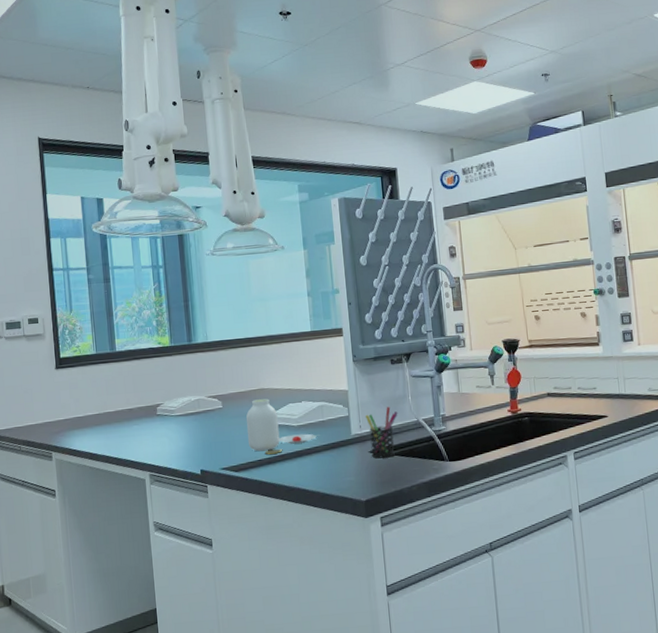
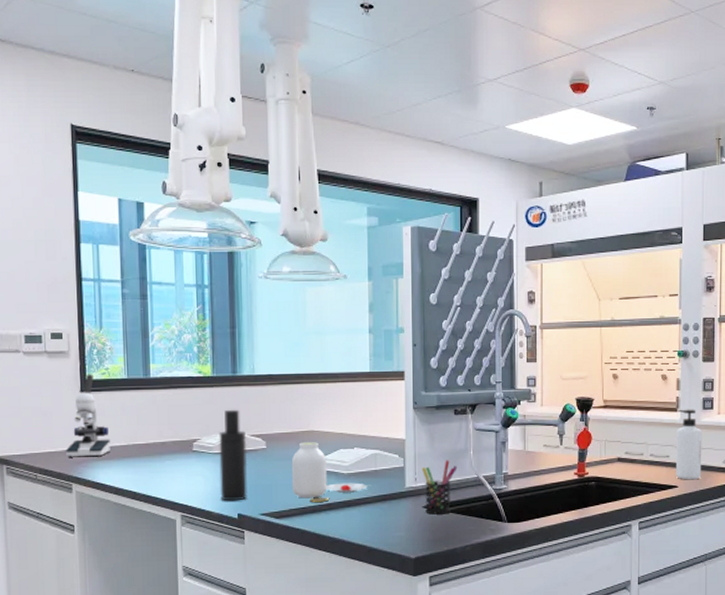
microscope: none [45,352,84,429] -> present [66,374,110,457]
atomizer: none [179,374,208,459] -> present [219,409,248,501]
soap dispenser: none [600,342,629,410] -> present [675,409,702,480]

